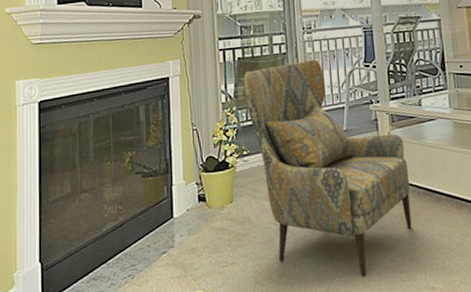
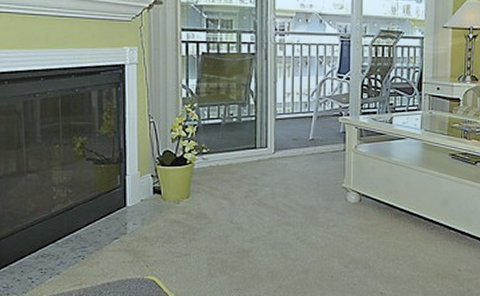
armchair: present [243,60,412,277] -> none [207,64,372,278]

